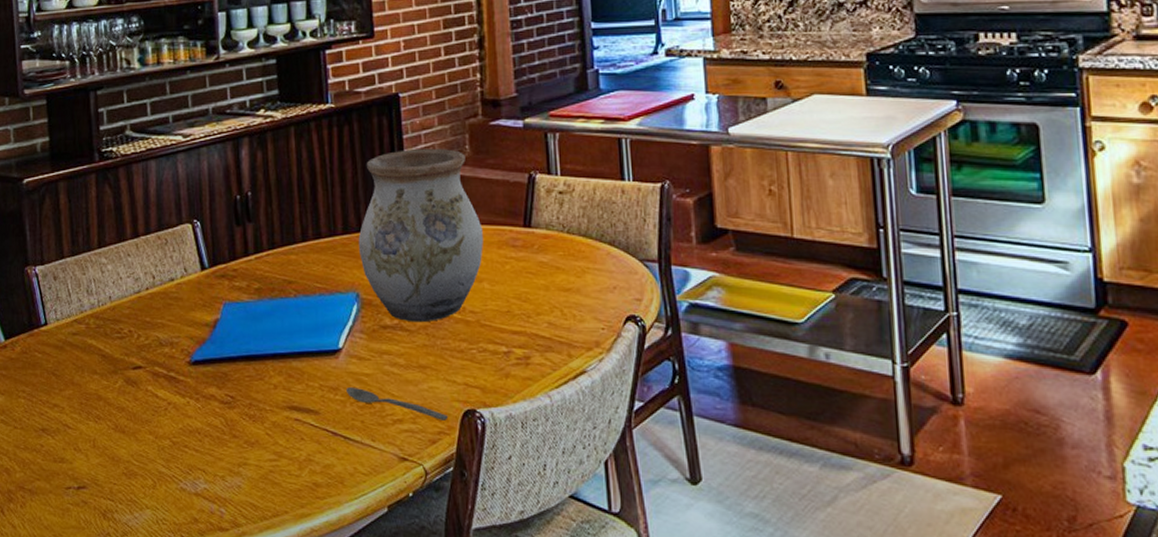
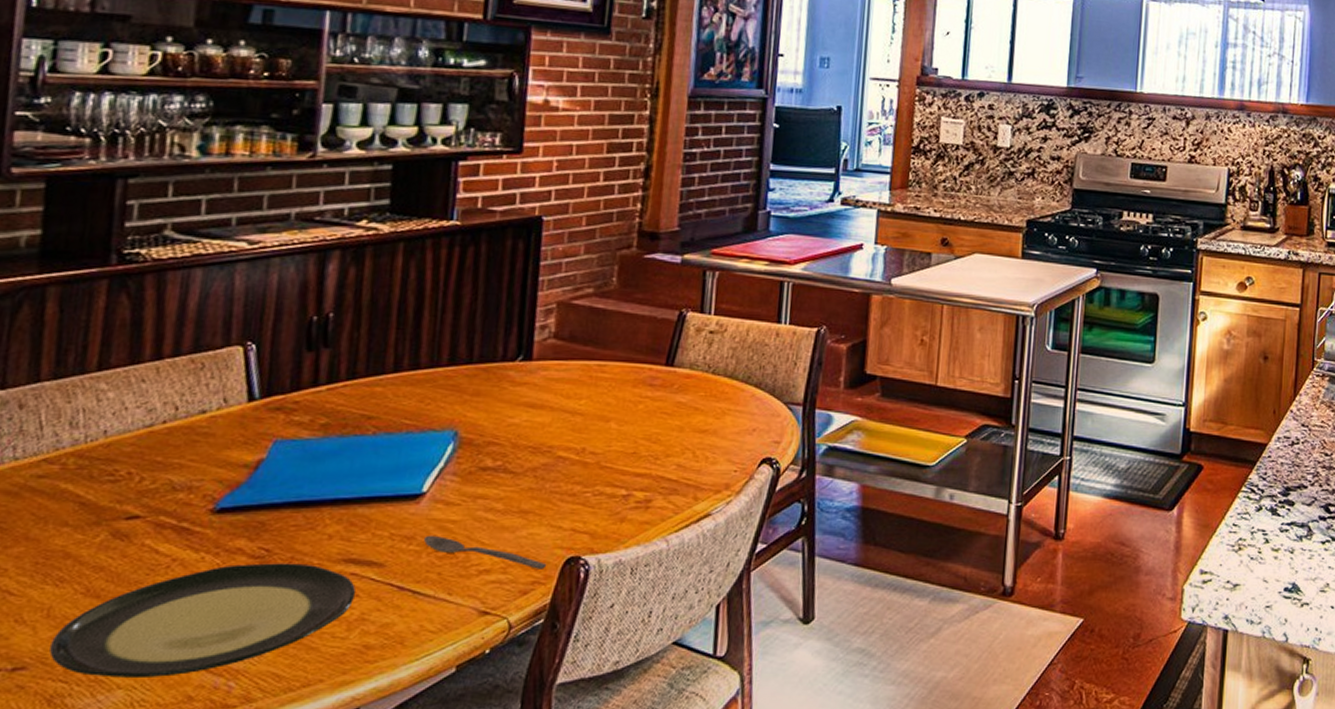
plate: none [99,408,300,501] -> present [49,563,356,678]
vase: present [358,148,483,323] -> none [465,277,619,464]

